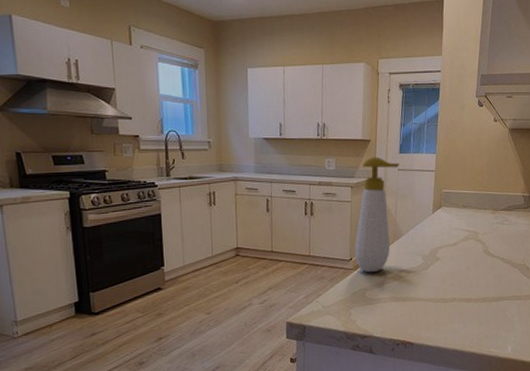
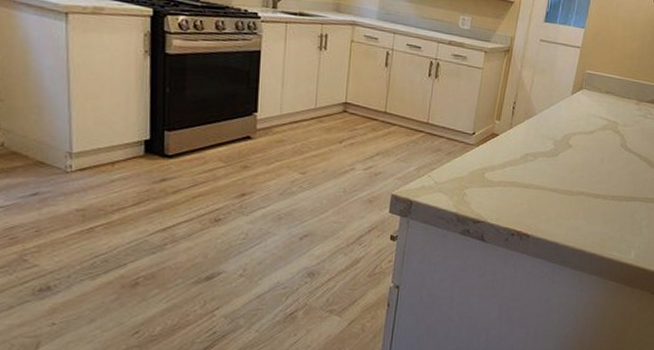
soap bottle: present [354,157,399,273] -> none [478,21,542,152]

